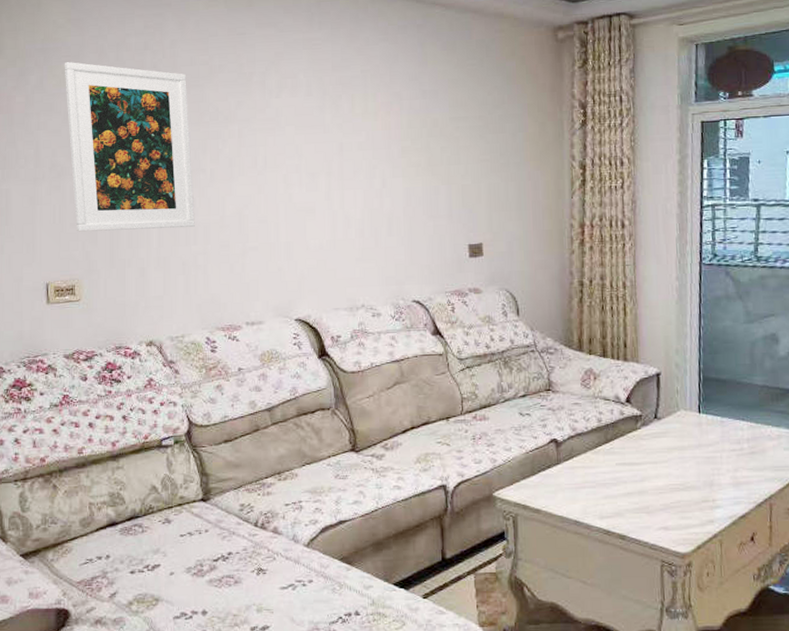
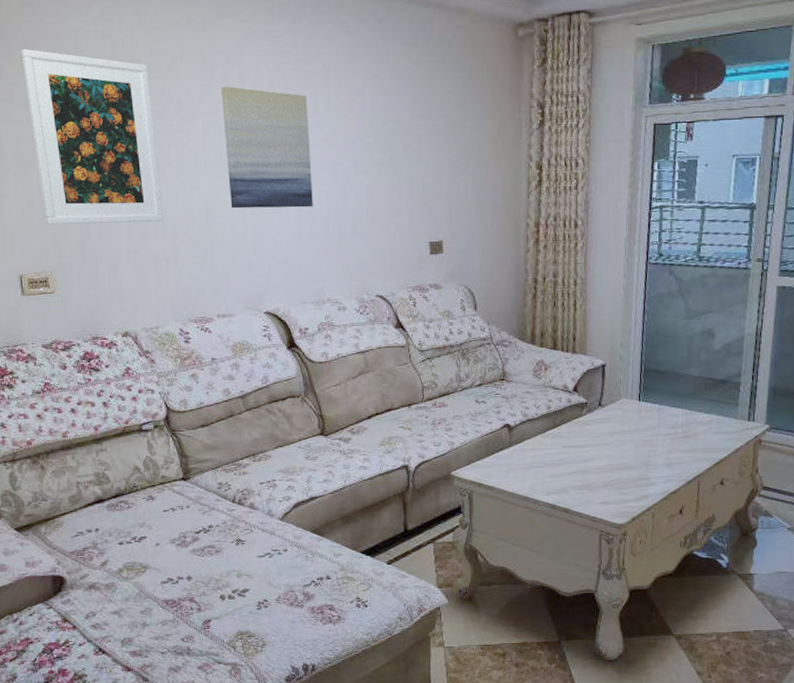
wall art: none [259,93,348,213] -> present [221,86,313,209]

